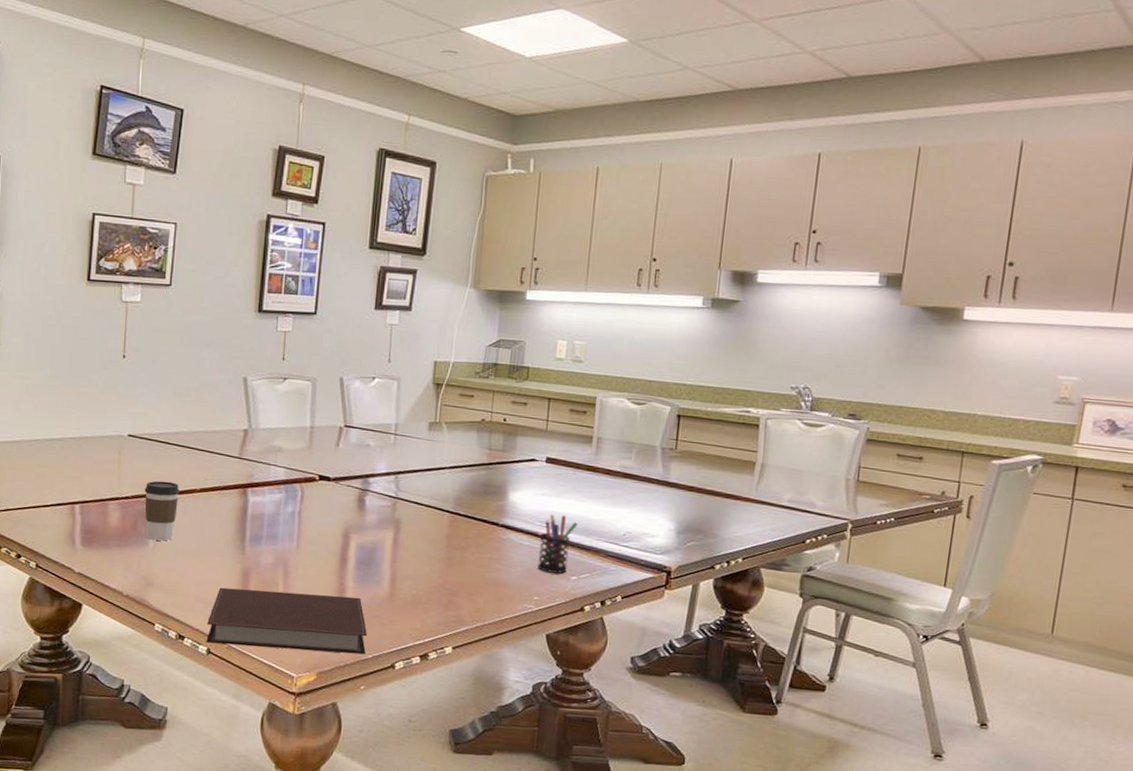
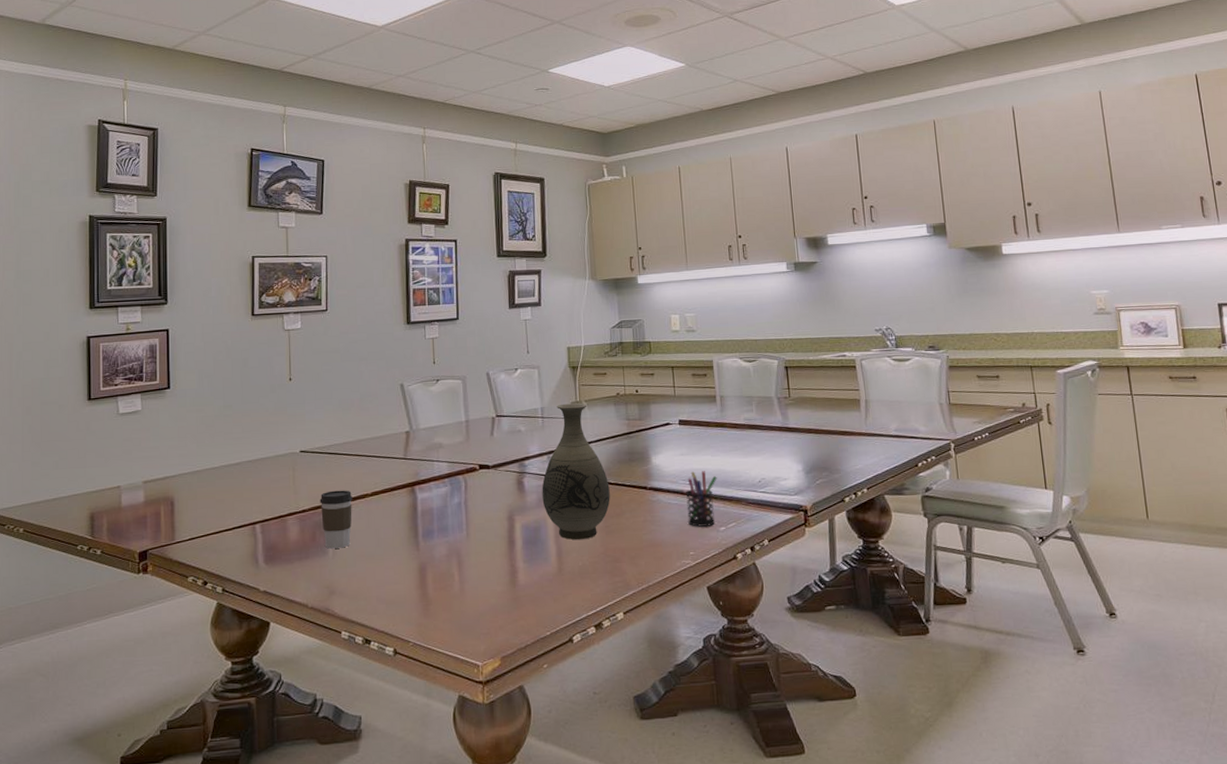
notebook: present [206,587,367,655] -> none [391,576,544,643]
vase: none [382,422,458,569] -> present [542,403,610,541]

